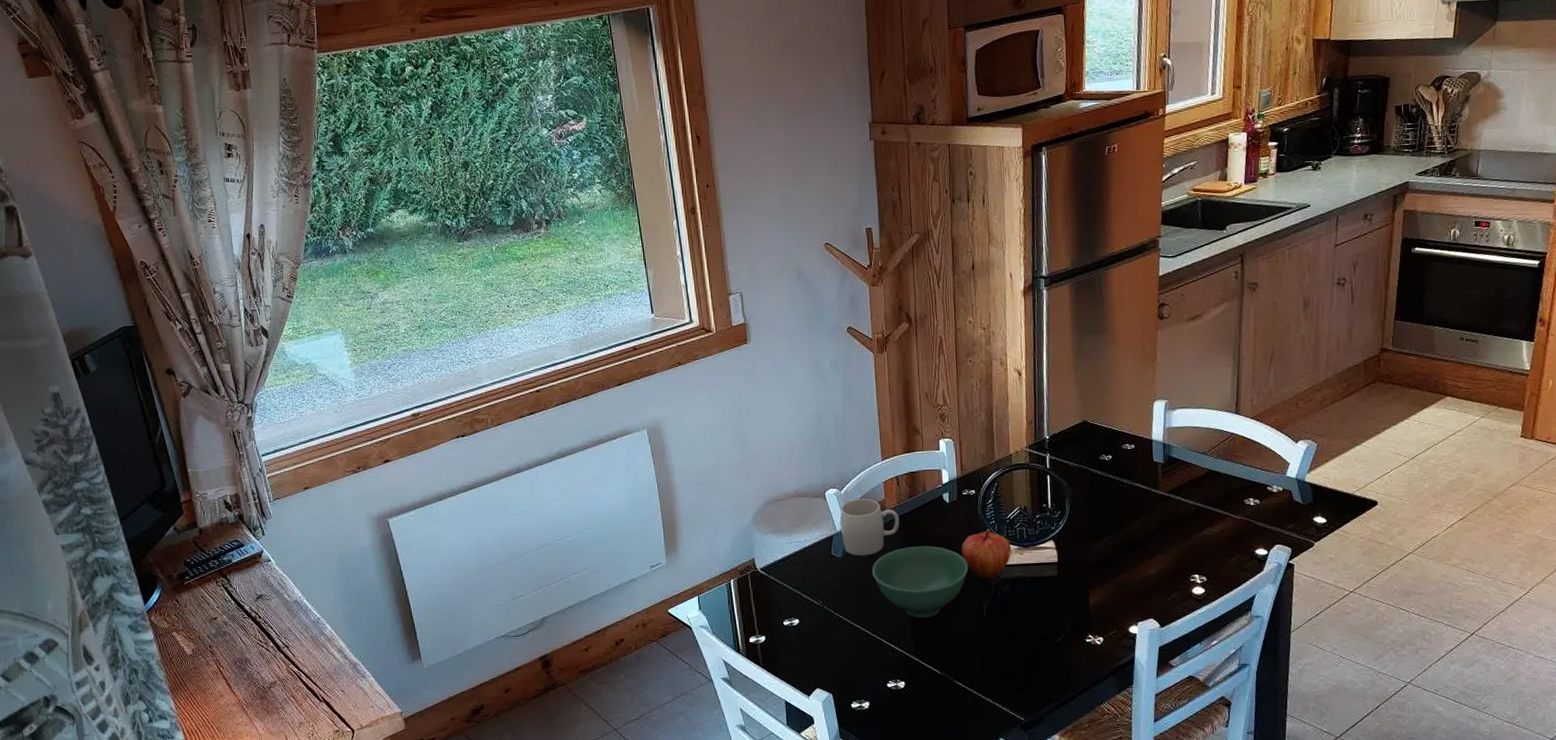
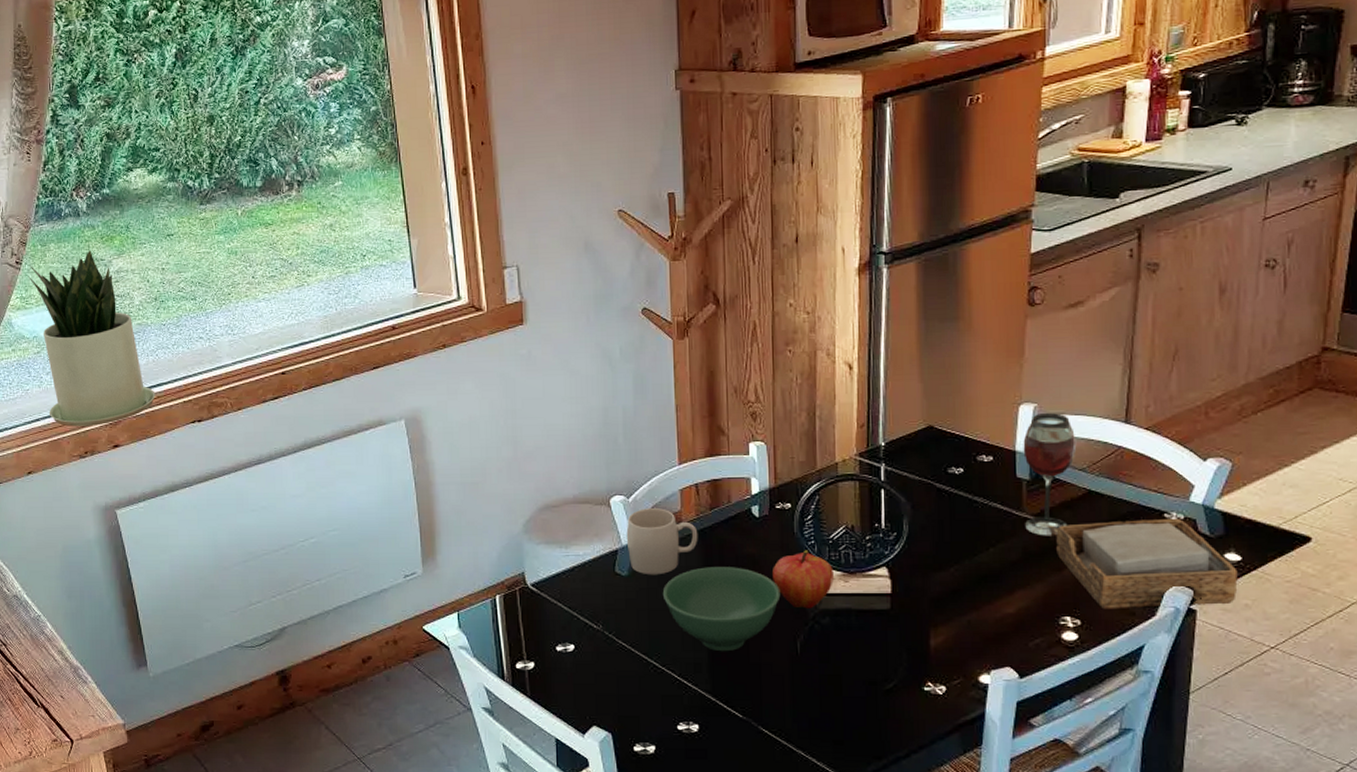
planter: none [299,284,422,445] -> present [28,250,156,427]
wineglass: none [1157,407,1199,509] -> present [1023,412,1077,536]
napkin holder: none [1185,491,1325,567] -> present [1056,519,1238,609]

